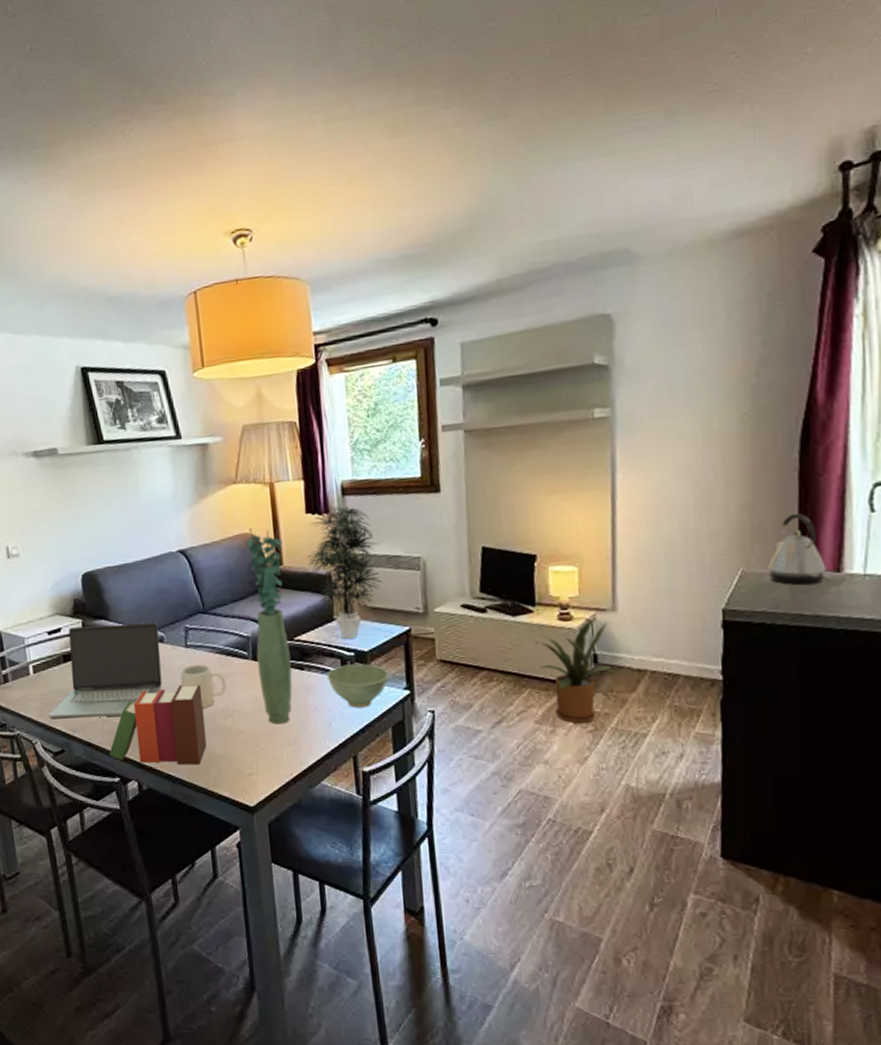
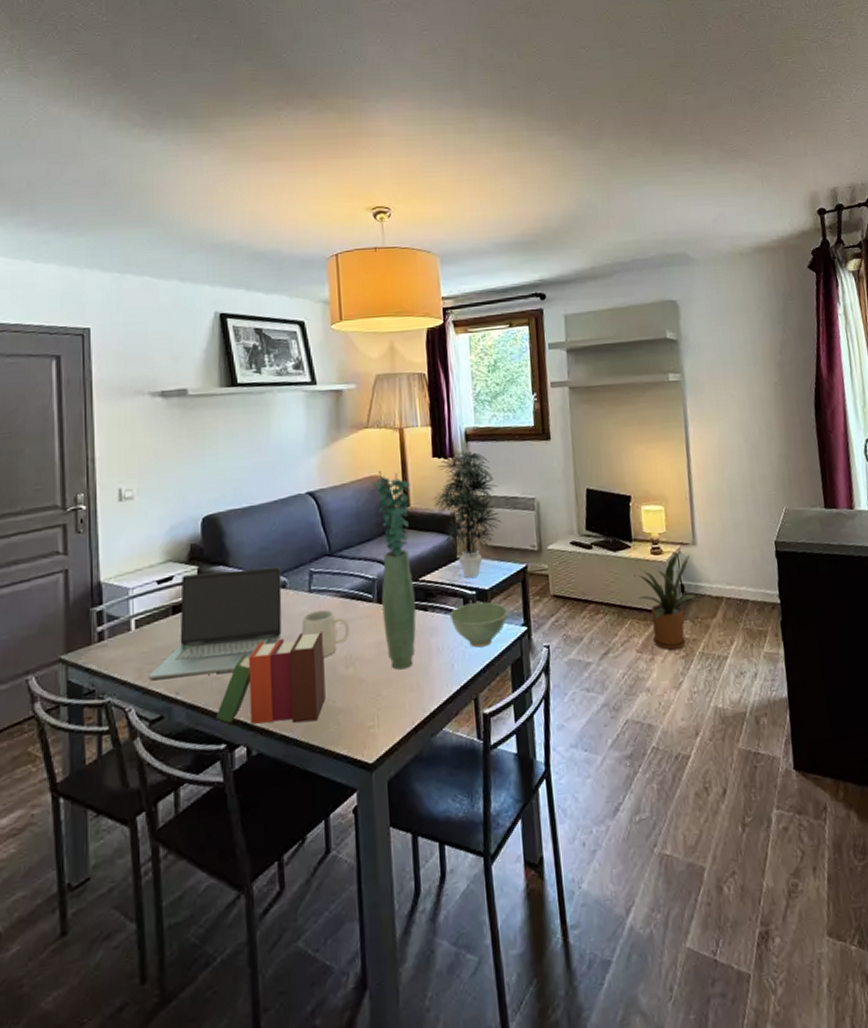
kettle: present [766,513,826,586] -> none [802,461,843,521]

